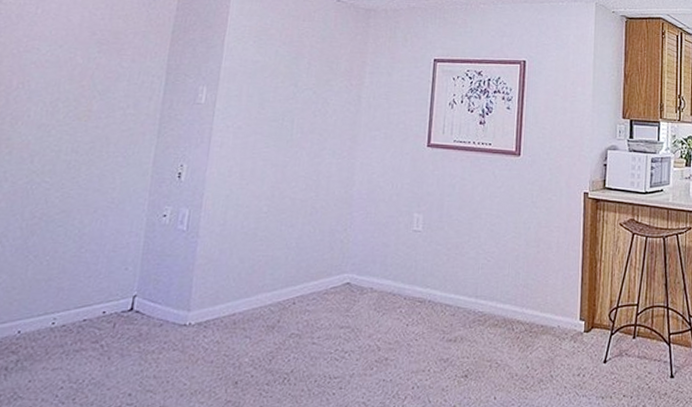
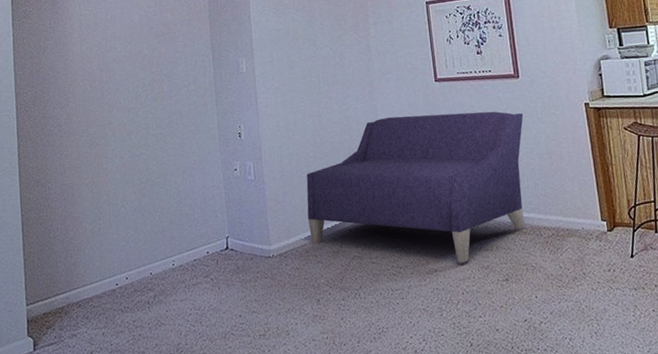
sofa: none [242,179,518,353] -> present [306,111,526,263]

